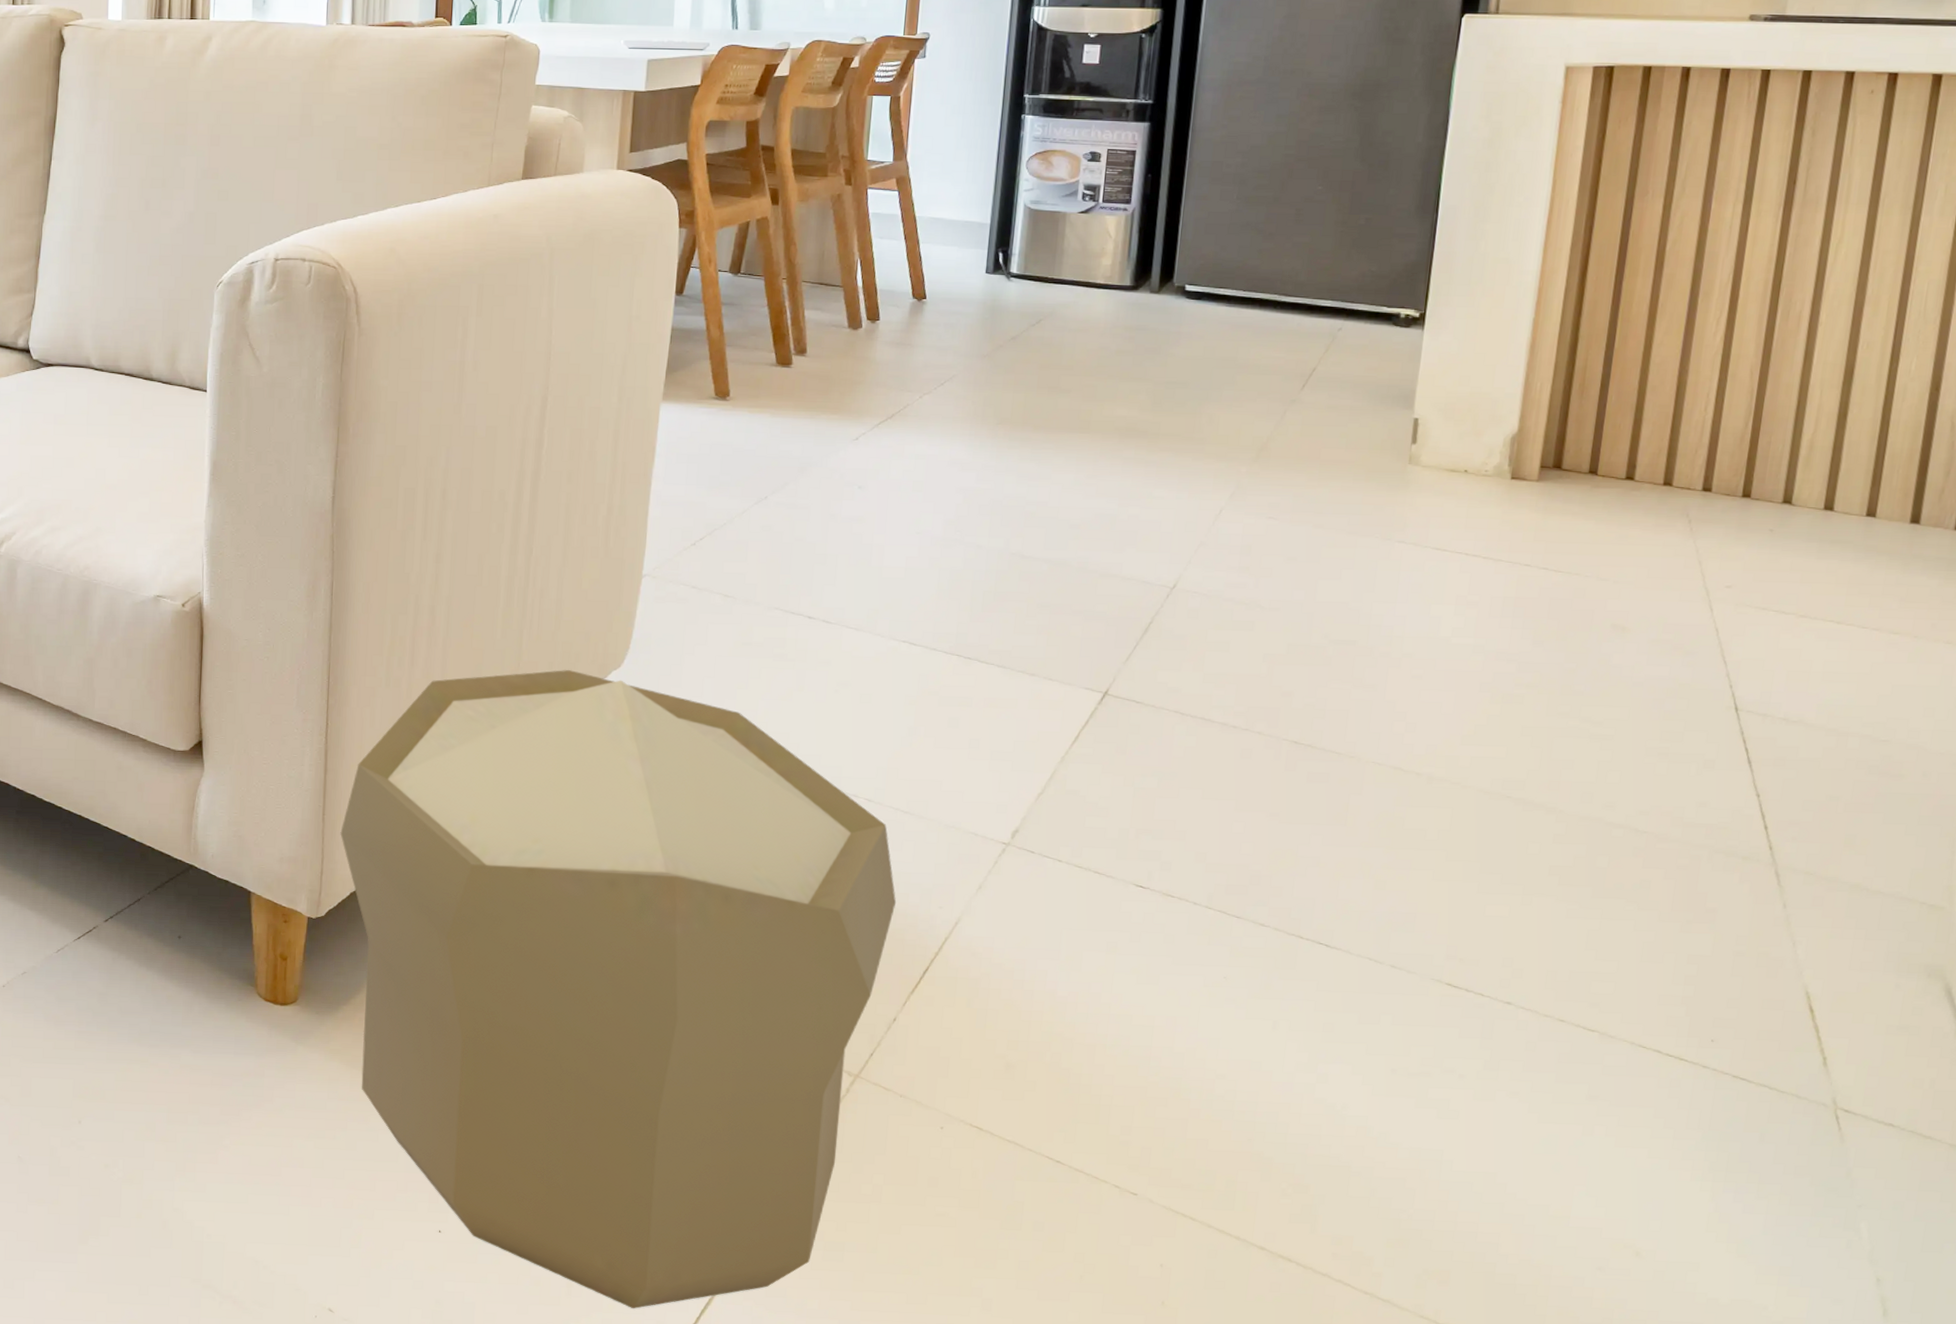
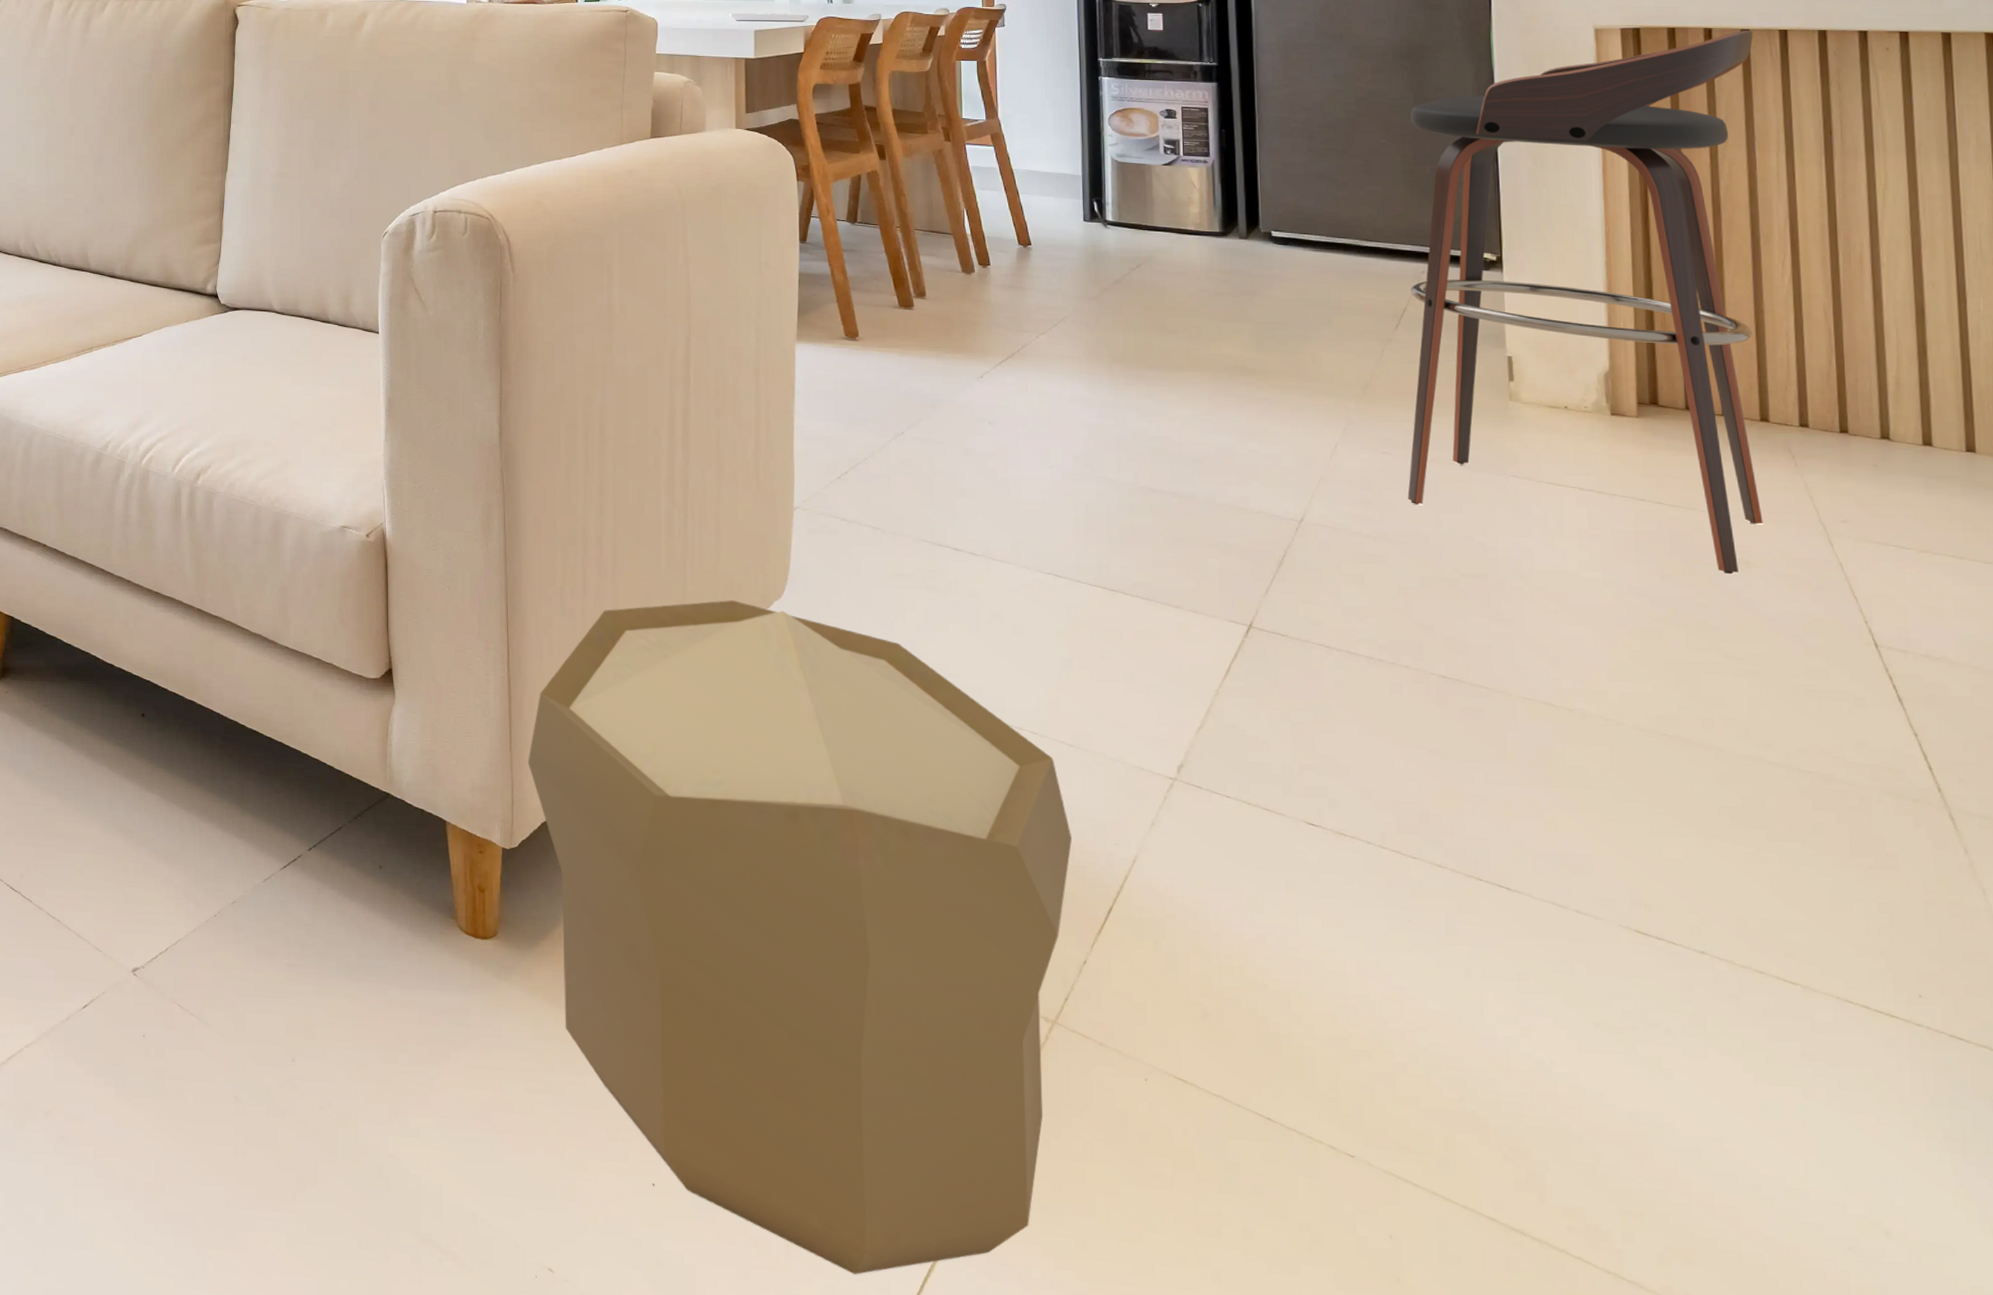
bar stool: none [1287,70,1734,640] -> present [1407,30,1763,575]

